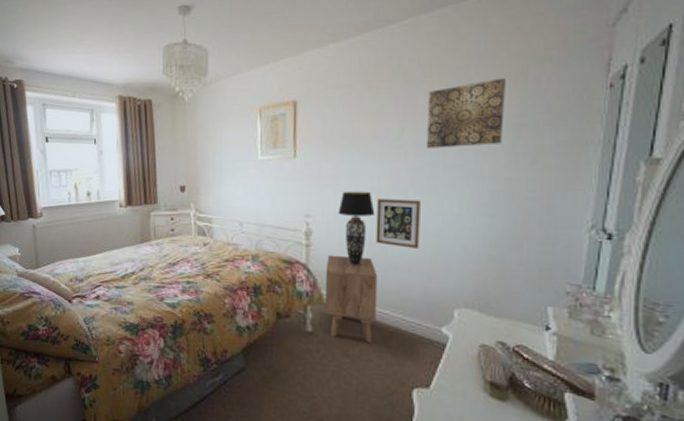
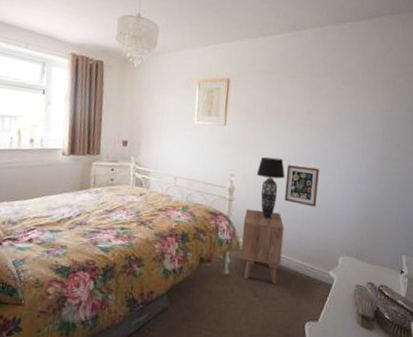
wall art: present [427,78,505,148] -> none [326,81,382,131]

